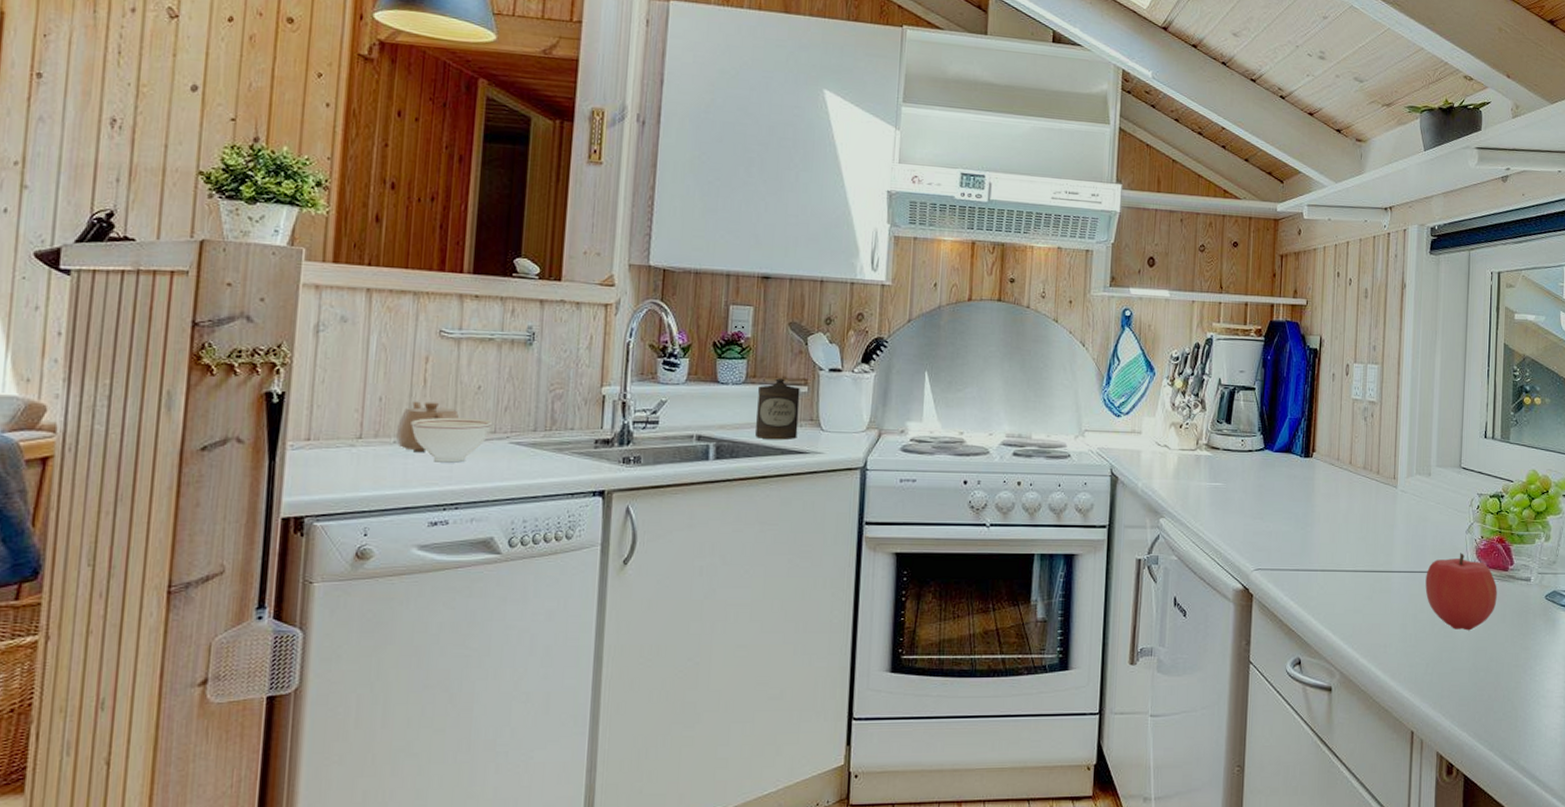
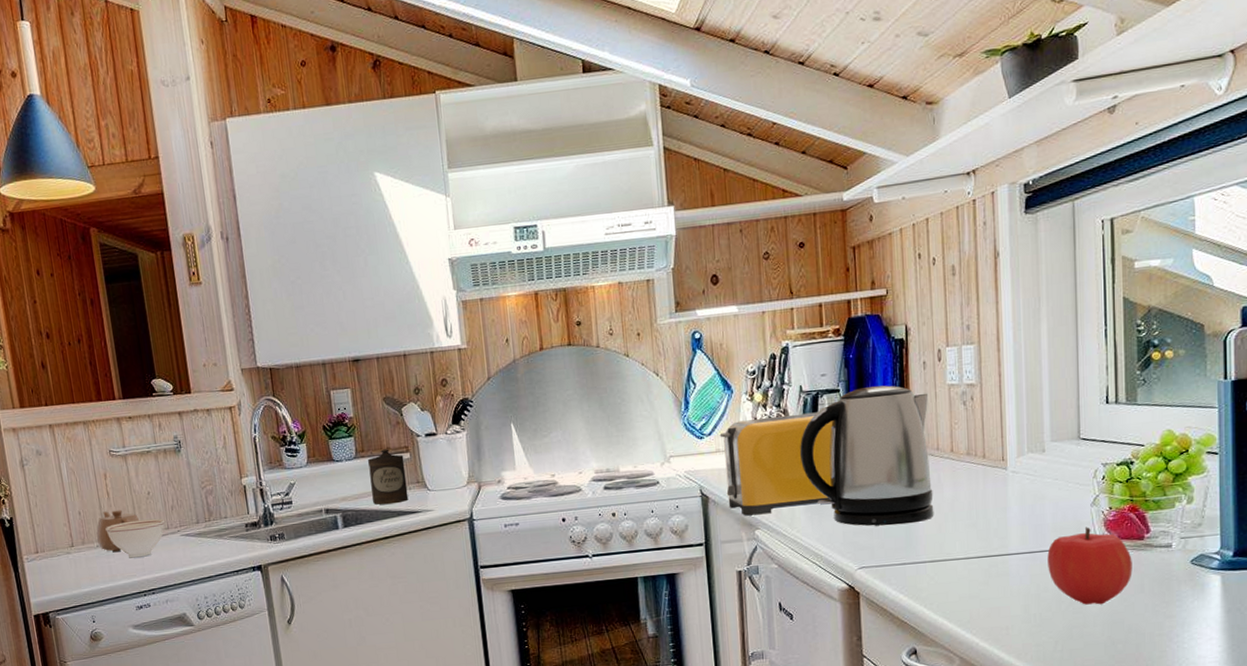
toaster: none [1136,404,1245,503] -> present [719,412,832,516]
kettle: none [1211,389,1334,530] -> present [799,385,934,527]

